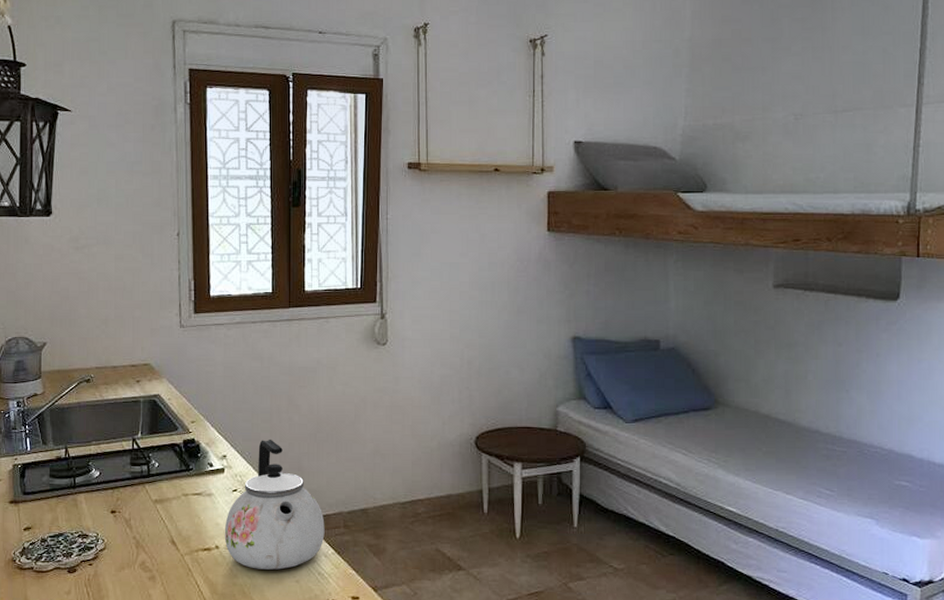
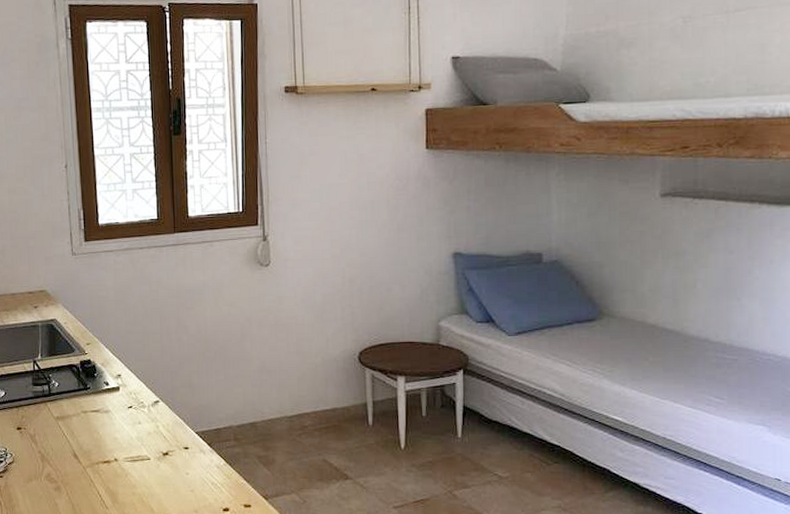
kettle: present [224,439,325,570] -> none [122,358,216,480]

